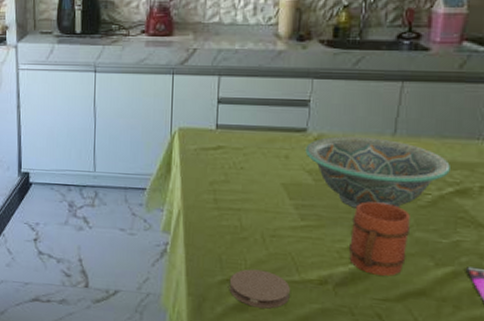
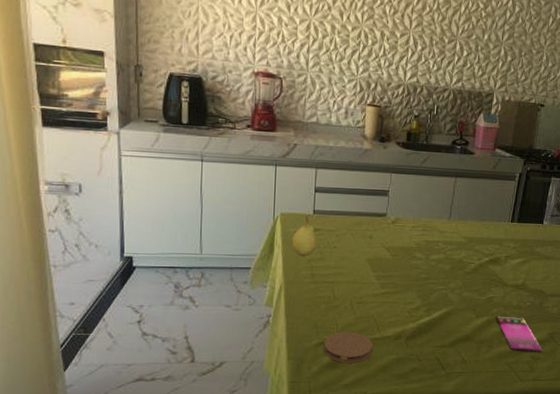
fruit: none [190,132,221,177] -> present [291,217,317,256]
decorative bowl: present [305,136,450,208] -> none [385,220,487,276]
mug: present [349,201,411,276] -> none [417,271,460,328]

